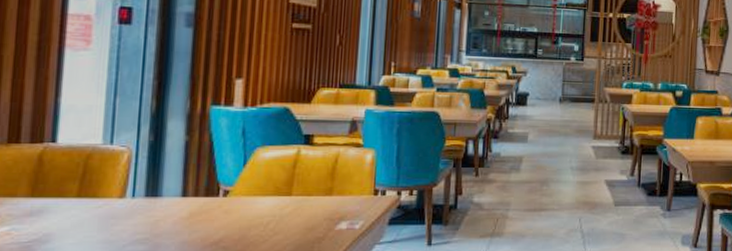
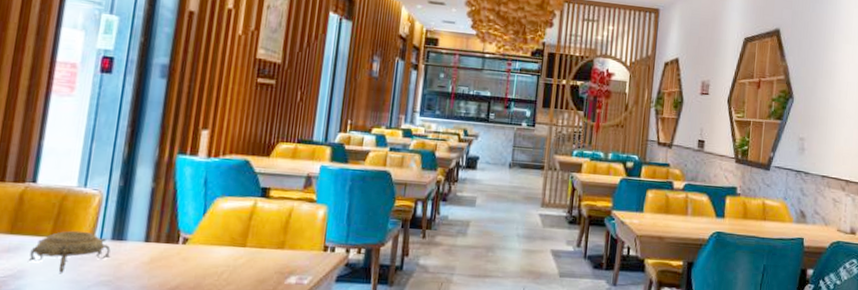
decorative bowl: none [55,189,146,235] -> present [29,230,111,274]

